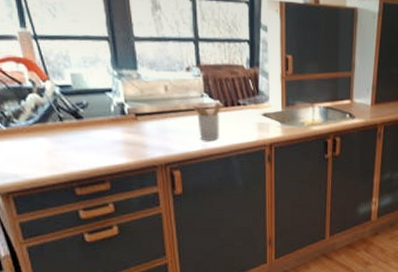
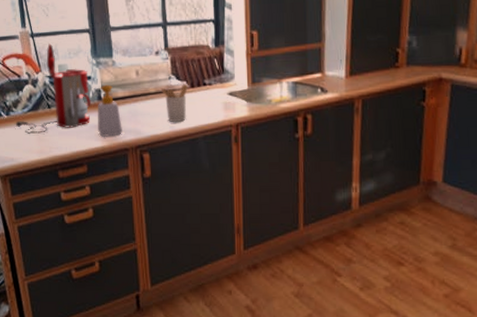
coffee maker: none [17,49,113,148] -> present [15,43,91,134]
soap bottle: none [121,98,150,153] -> present [98,84,122,137]

